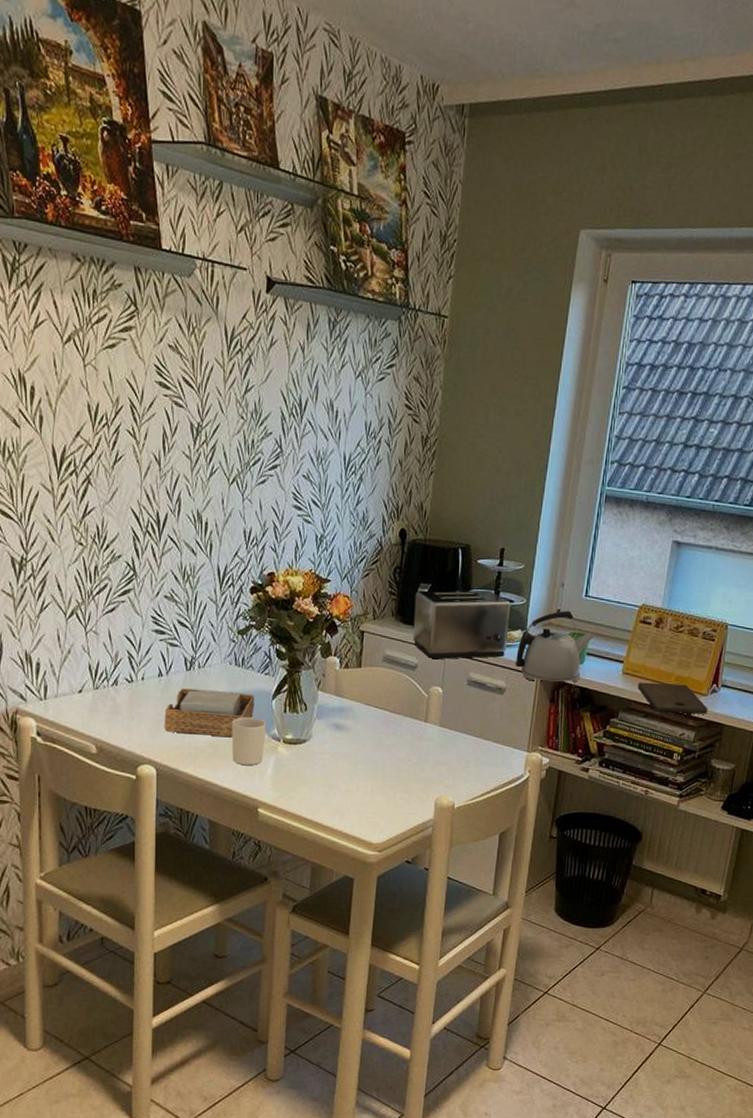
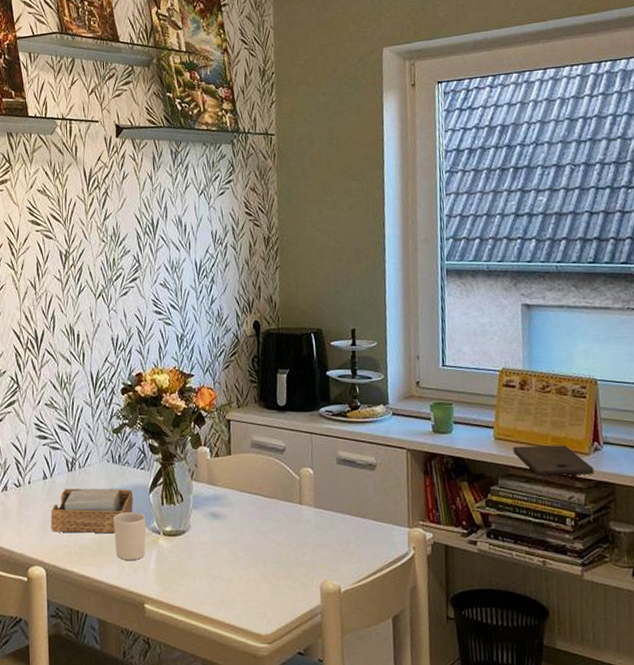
toaster: present [413,590,511,660] -> none [275,369,371,441]
kettle: present [514,610,595,683] -> none [381,381,459,455]

